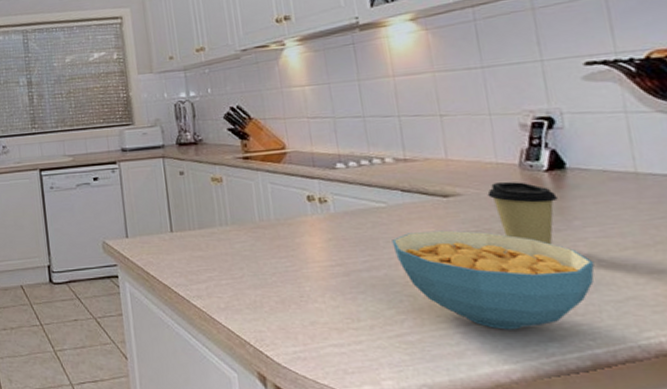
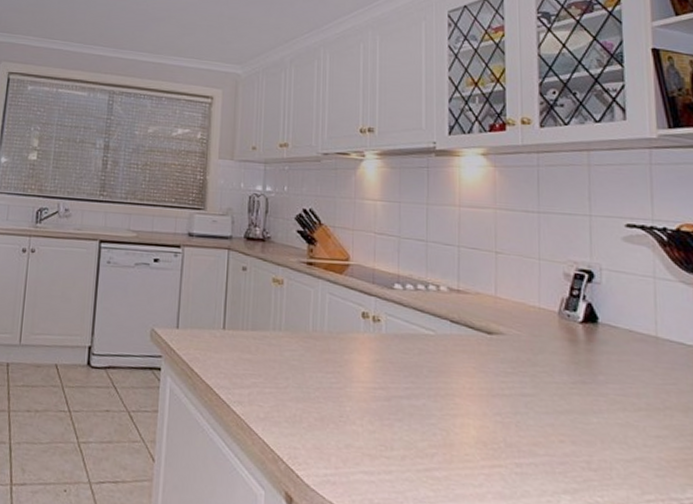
cereal bowl: present [392,230,595,330] -> none [435,365,611,478]
coffee cup: present [487,181,558,245] -> none [527,326,587,396]

